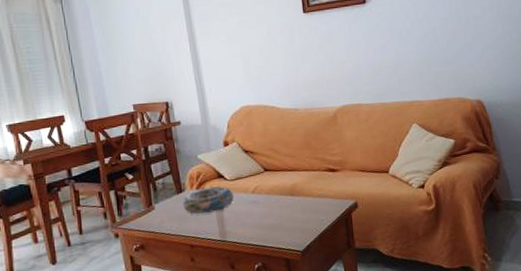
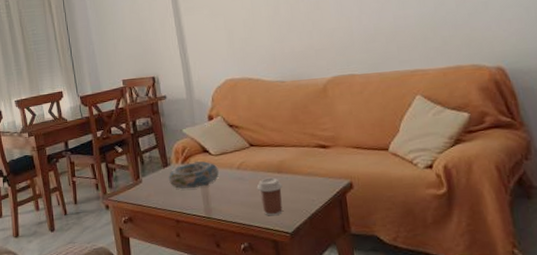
coffee cup: none [270,200,295,237] -> present [256,177,283,216]

